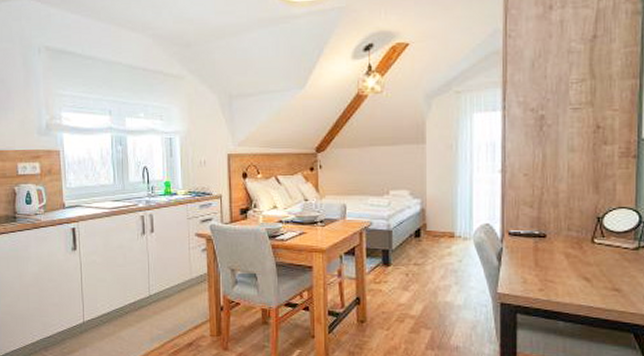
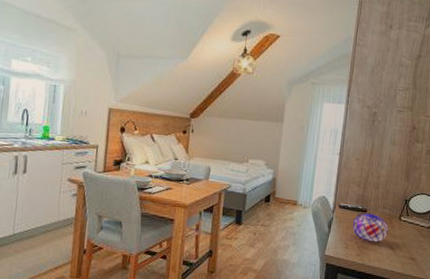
decorative orb: none [530,239,578,273] -> present [353,213,389,243]

